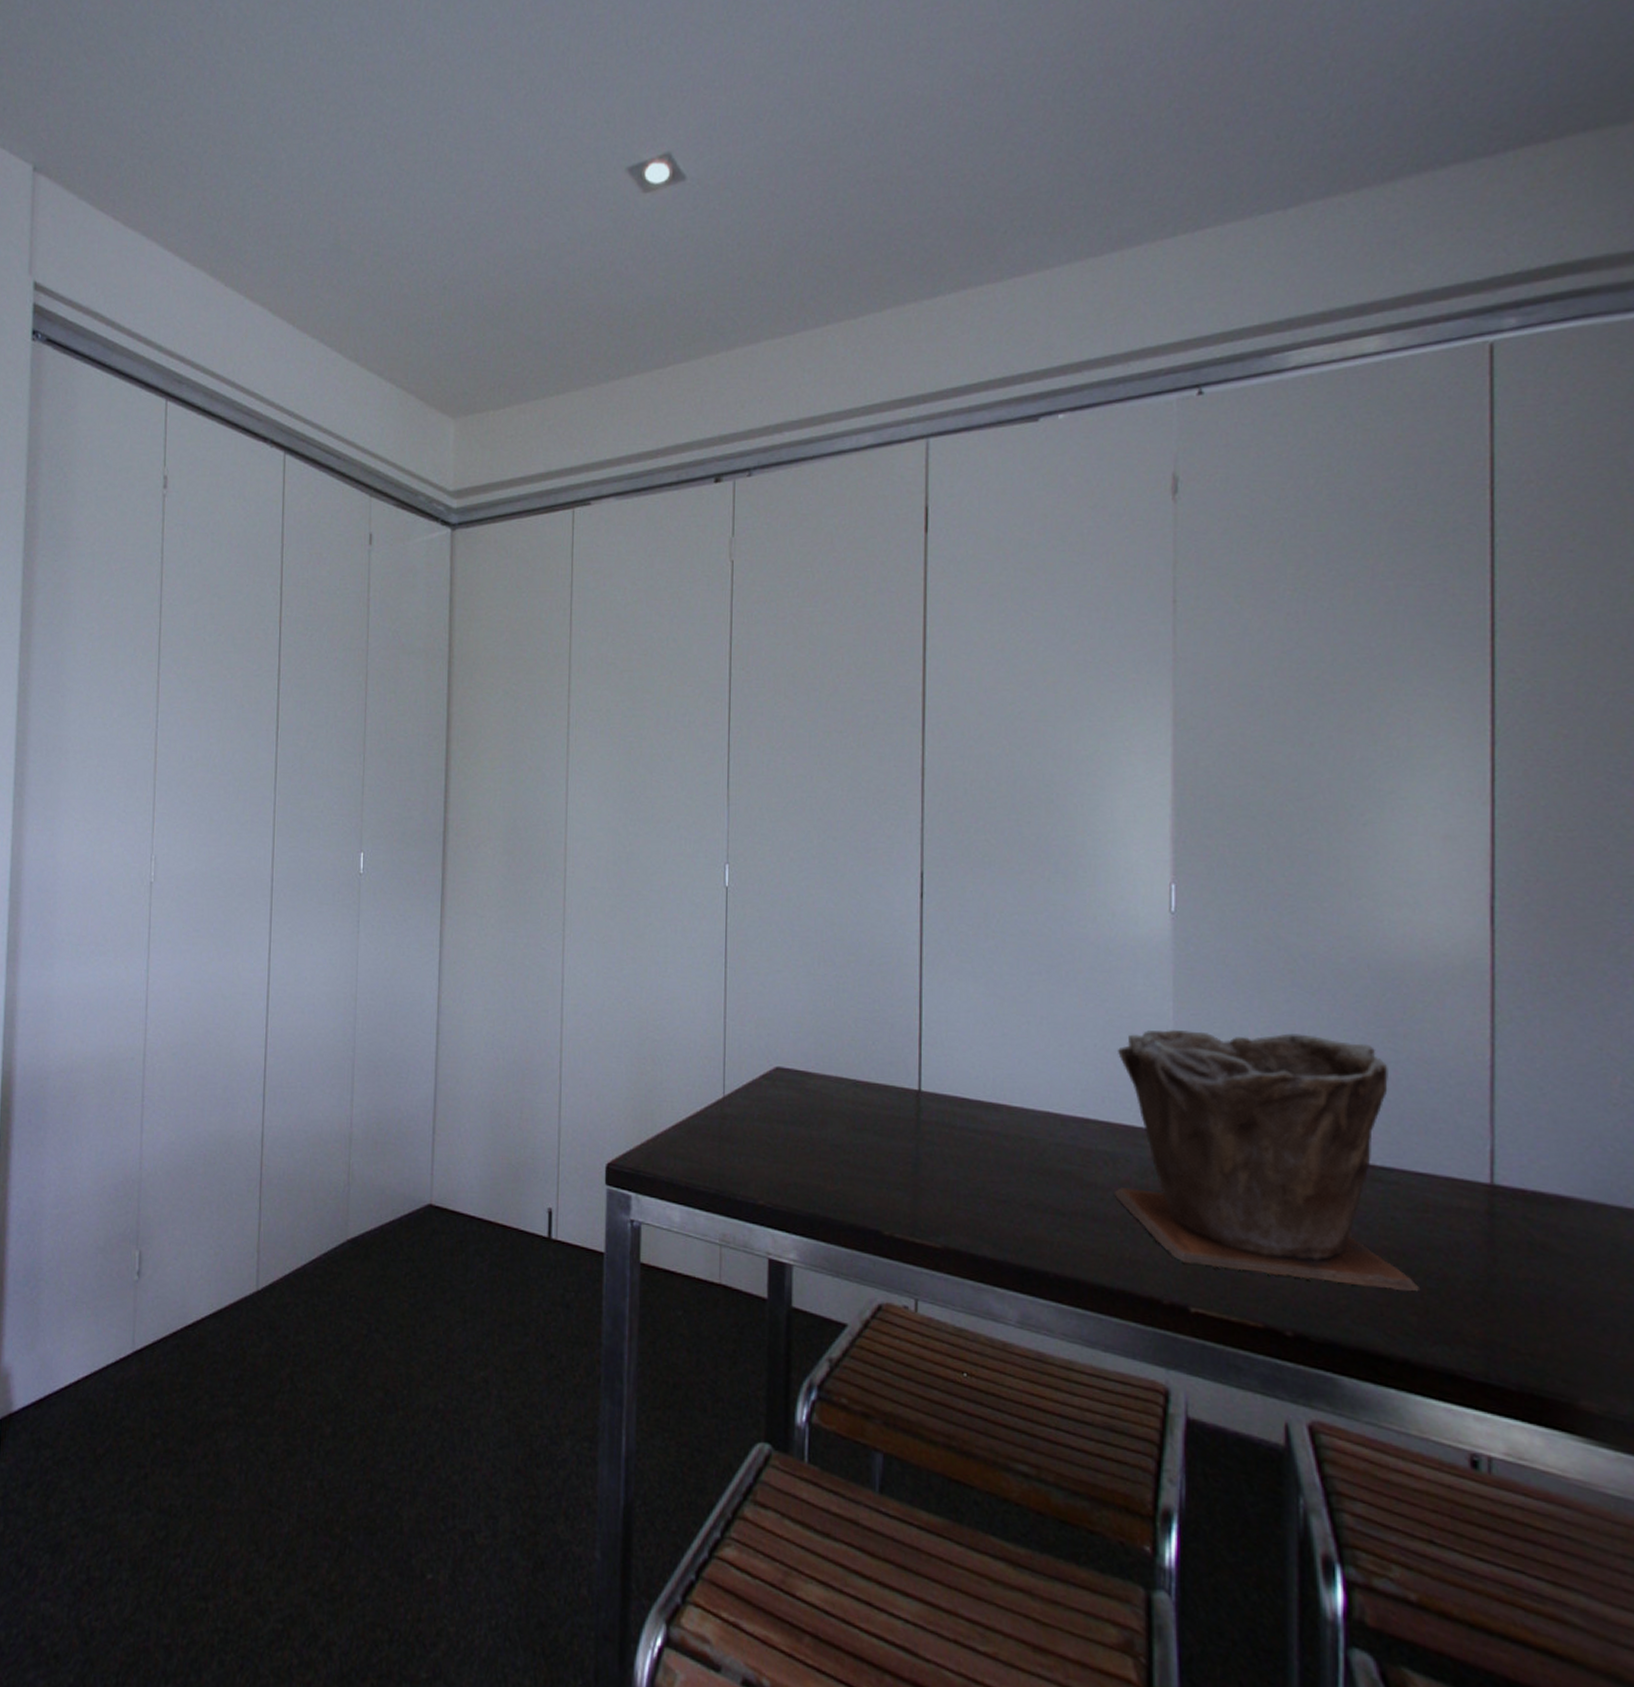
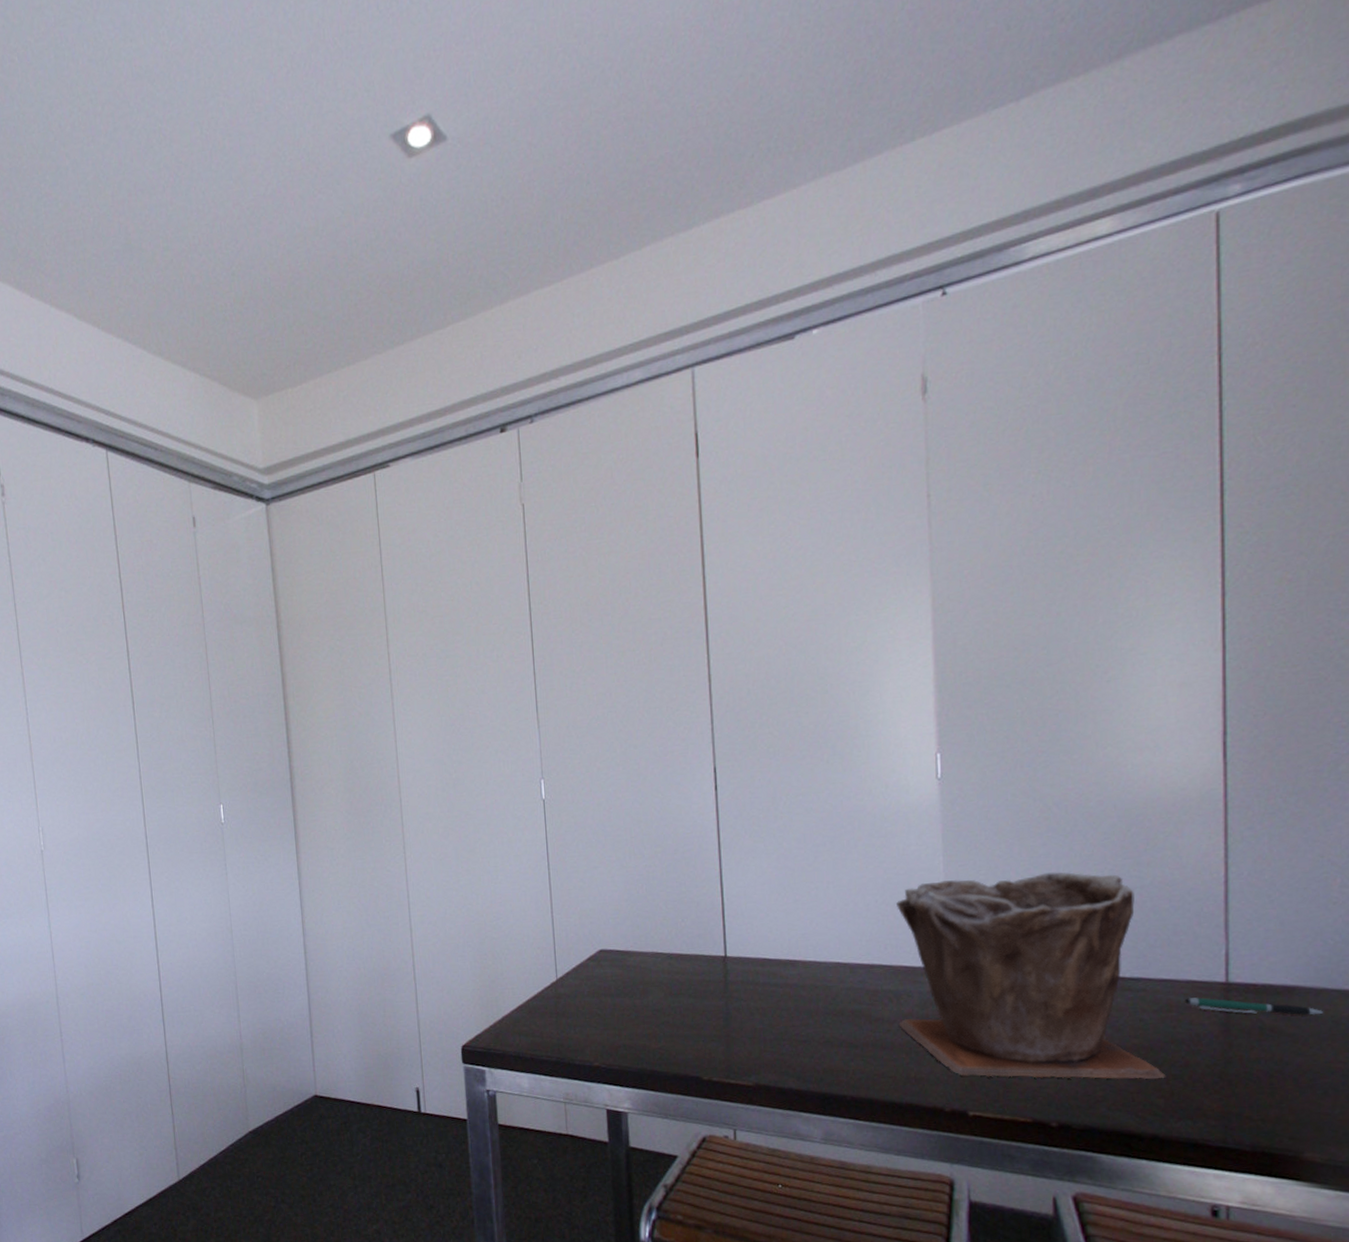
pen: none [1444,1198,1601,1235] -> present [1185,997,1323,1016]

